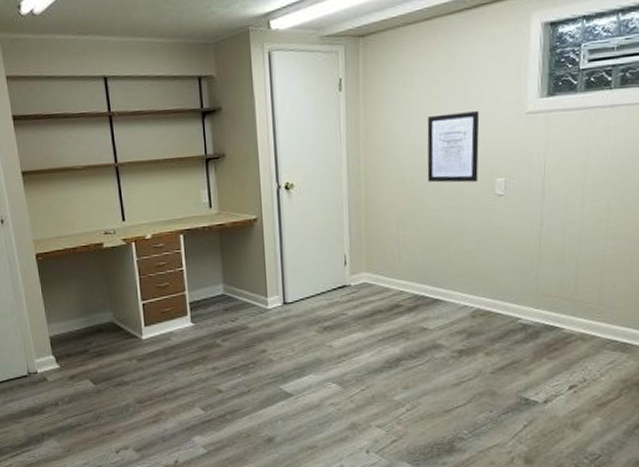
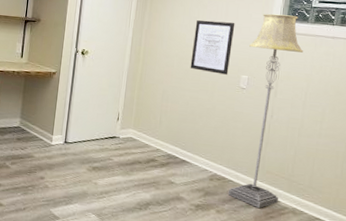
floor lamp: none [496,86,575,341] -> present [228,13,304,208]

